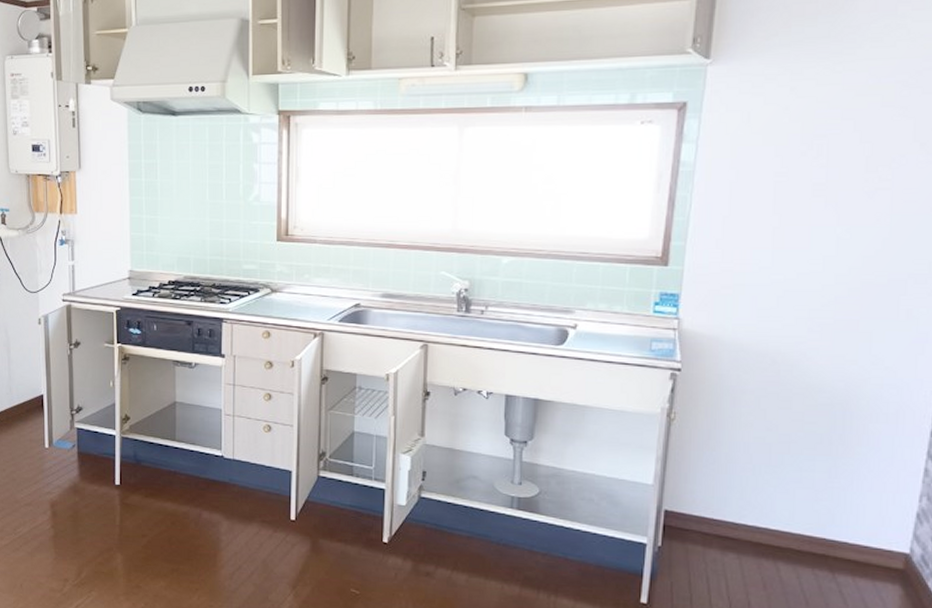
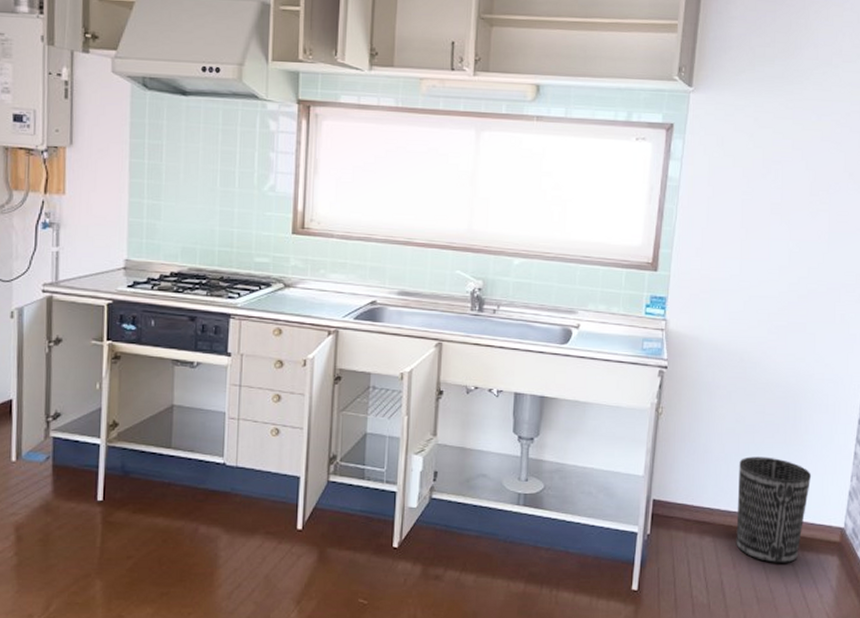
wastebasket: none [766,469,865,588] -> present [736,456,811,563]

